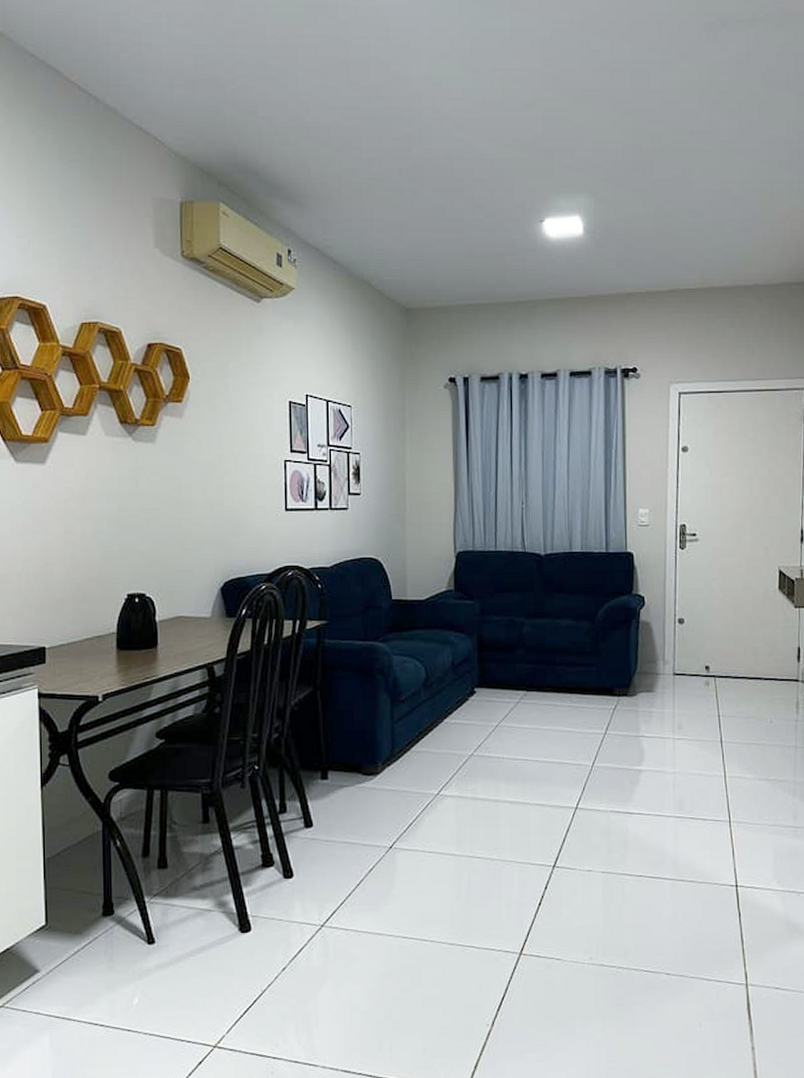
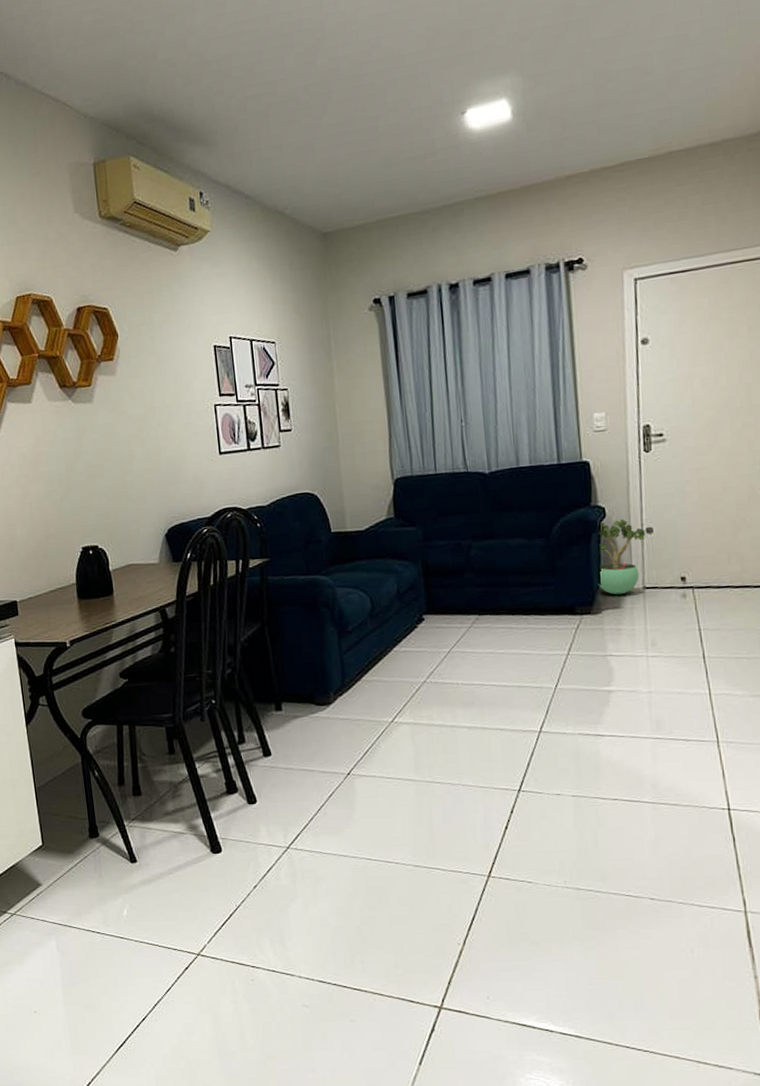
potted plant: none [635,609,678,680] -> present [598,519,647,596]

